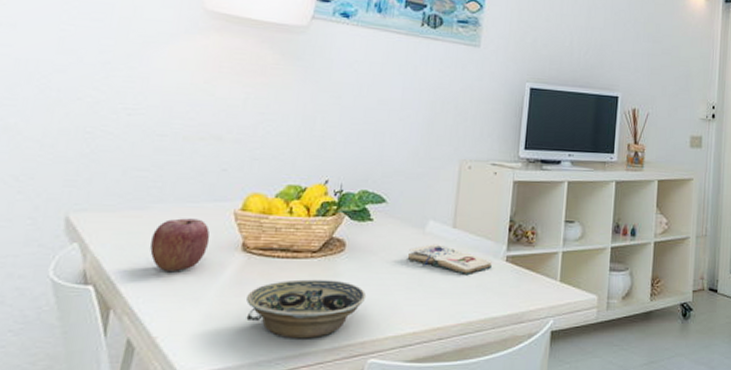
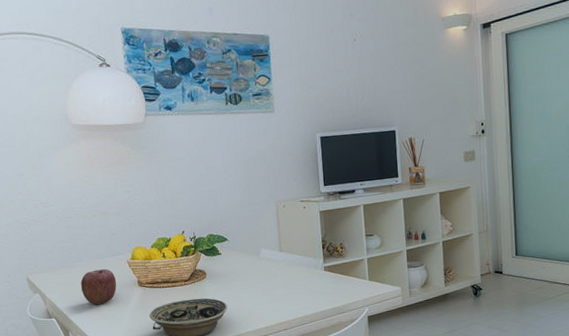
paperback book: present [407,244,492,274] -> none [251,264,314,284]

